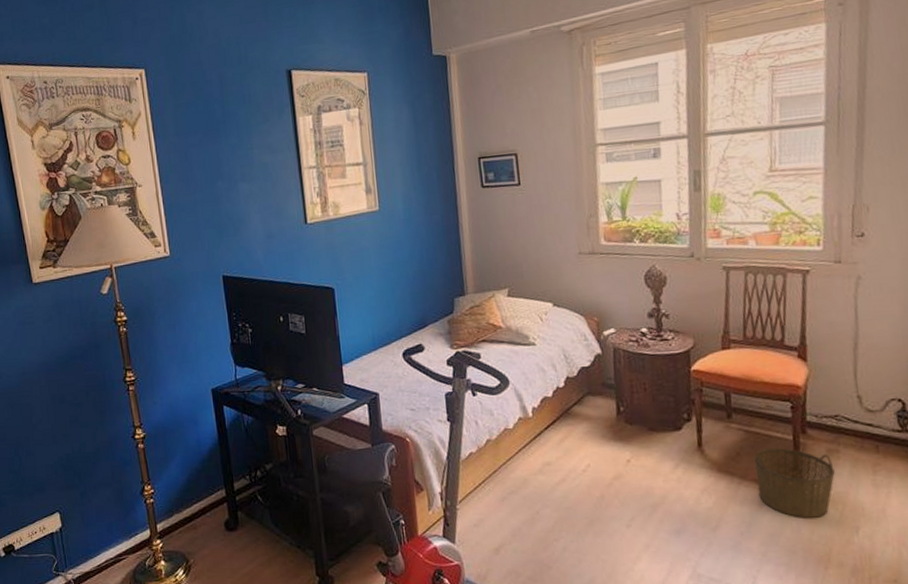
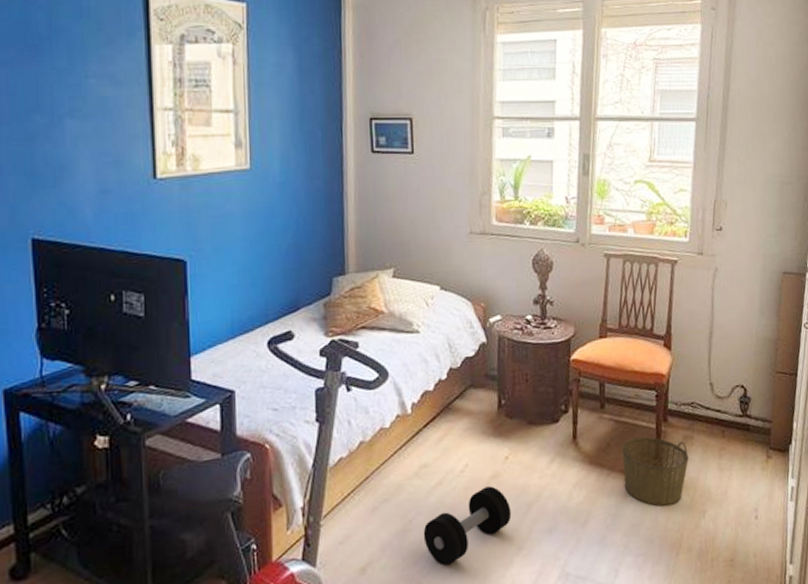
dumbbell: none [550,486,637,554] -> present [423,486,512,566]

